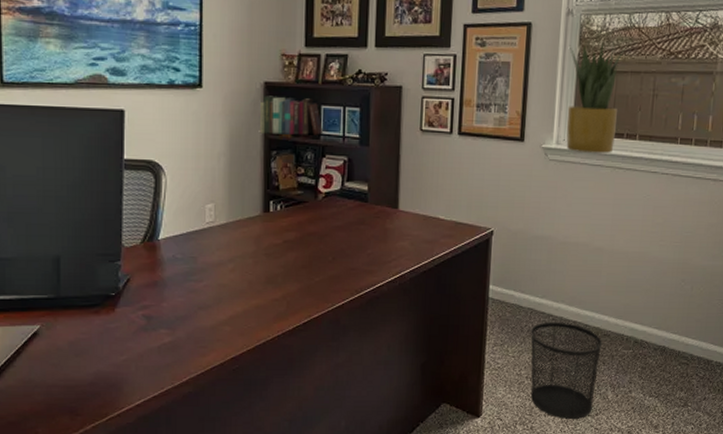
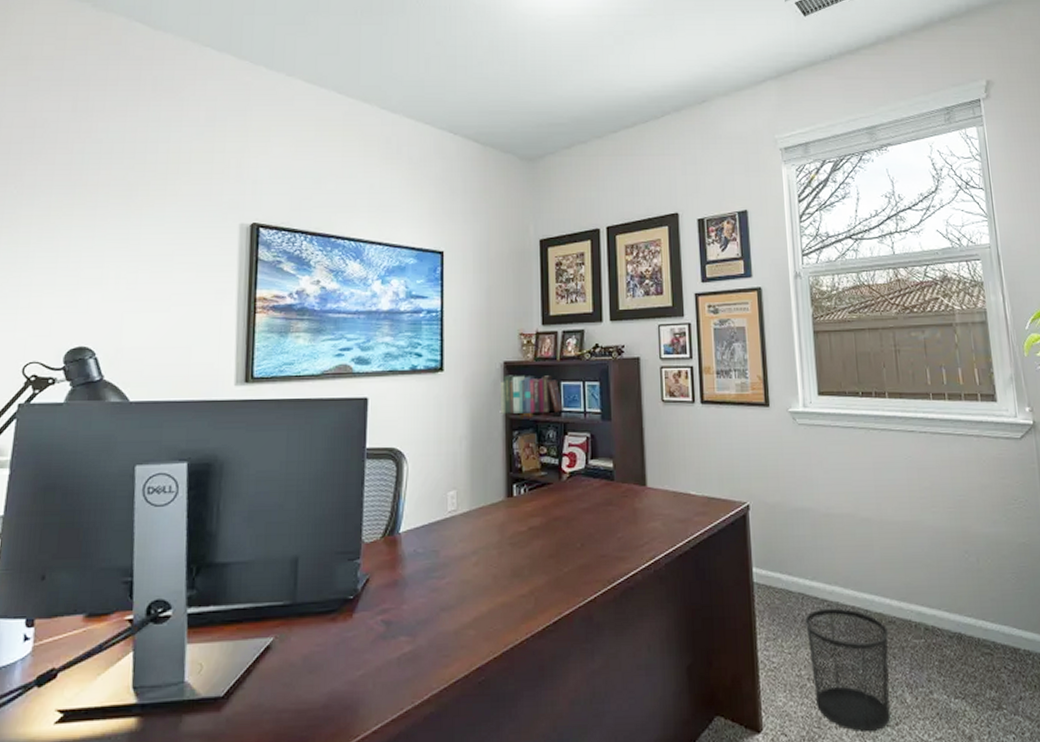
planter: present [566,41,625,154] -> none [802,300,864,415]

